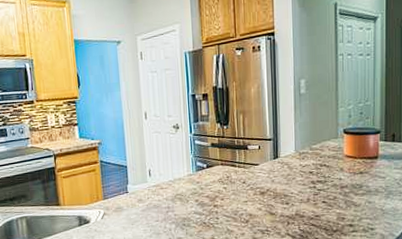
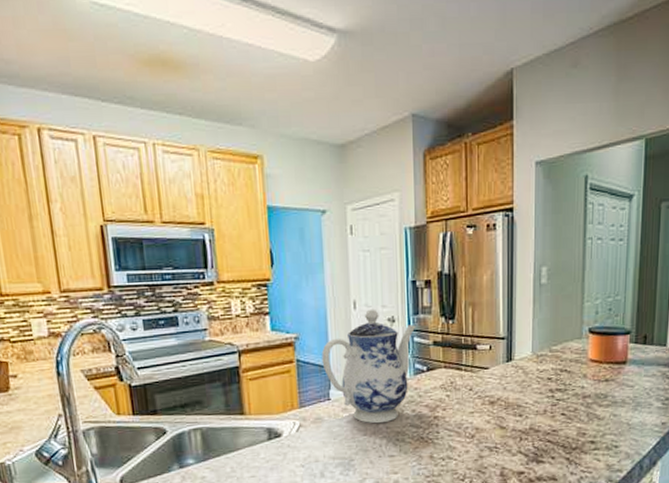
teapot: none [120,118,197,212] -> present [322,309,416,424]

